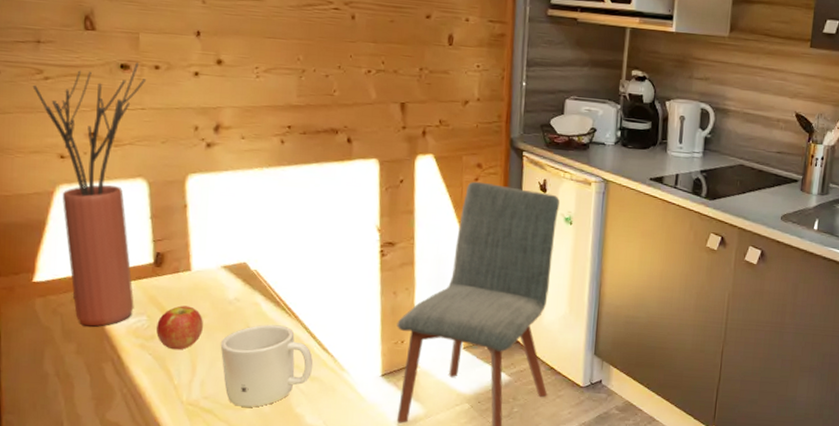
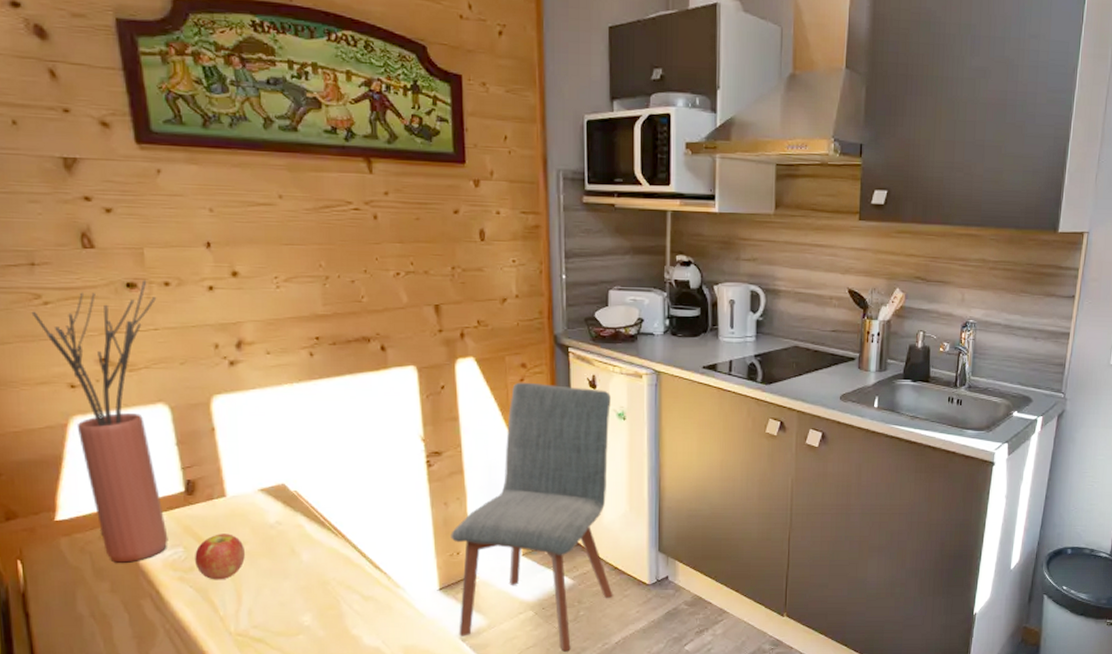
mug: present [220,324,314,408] -> none [265,546,366,633]

